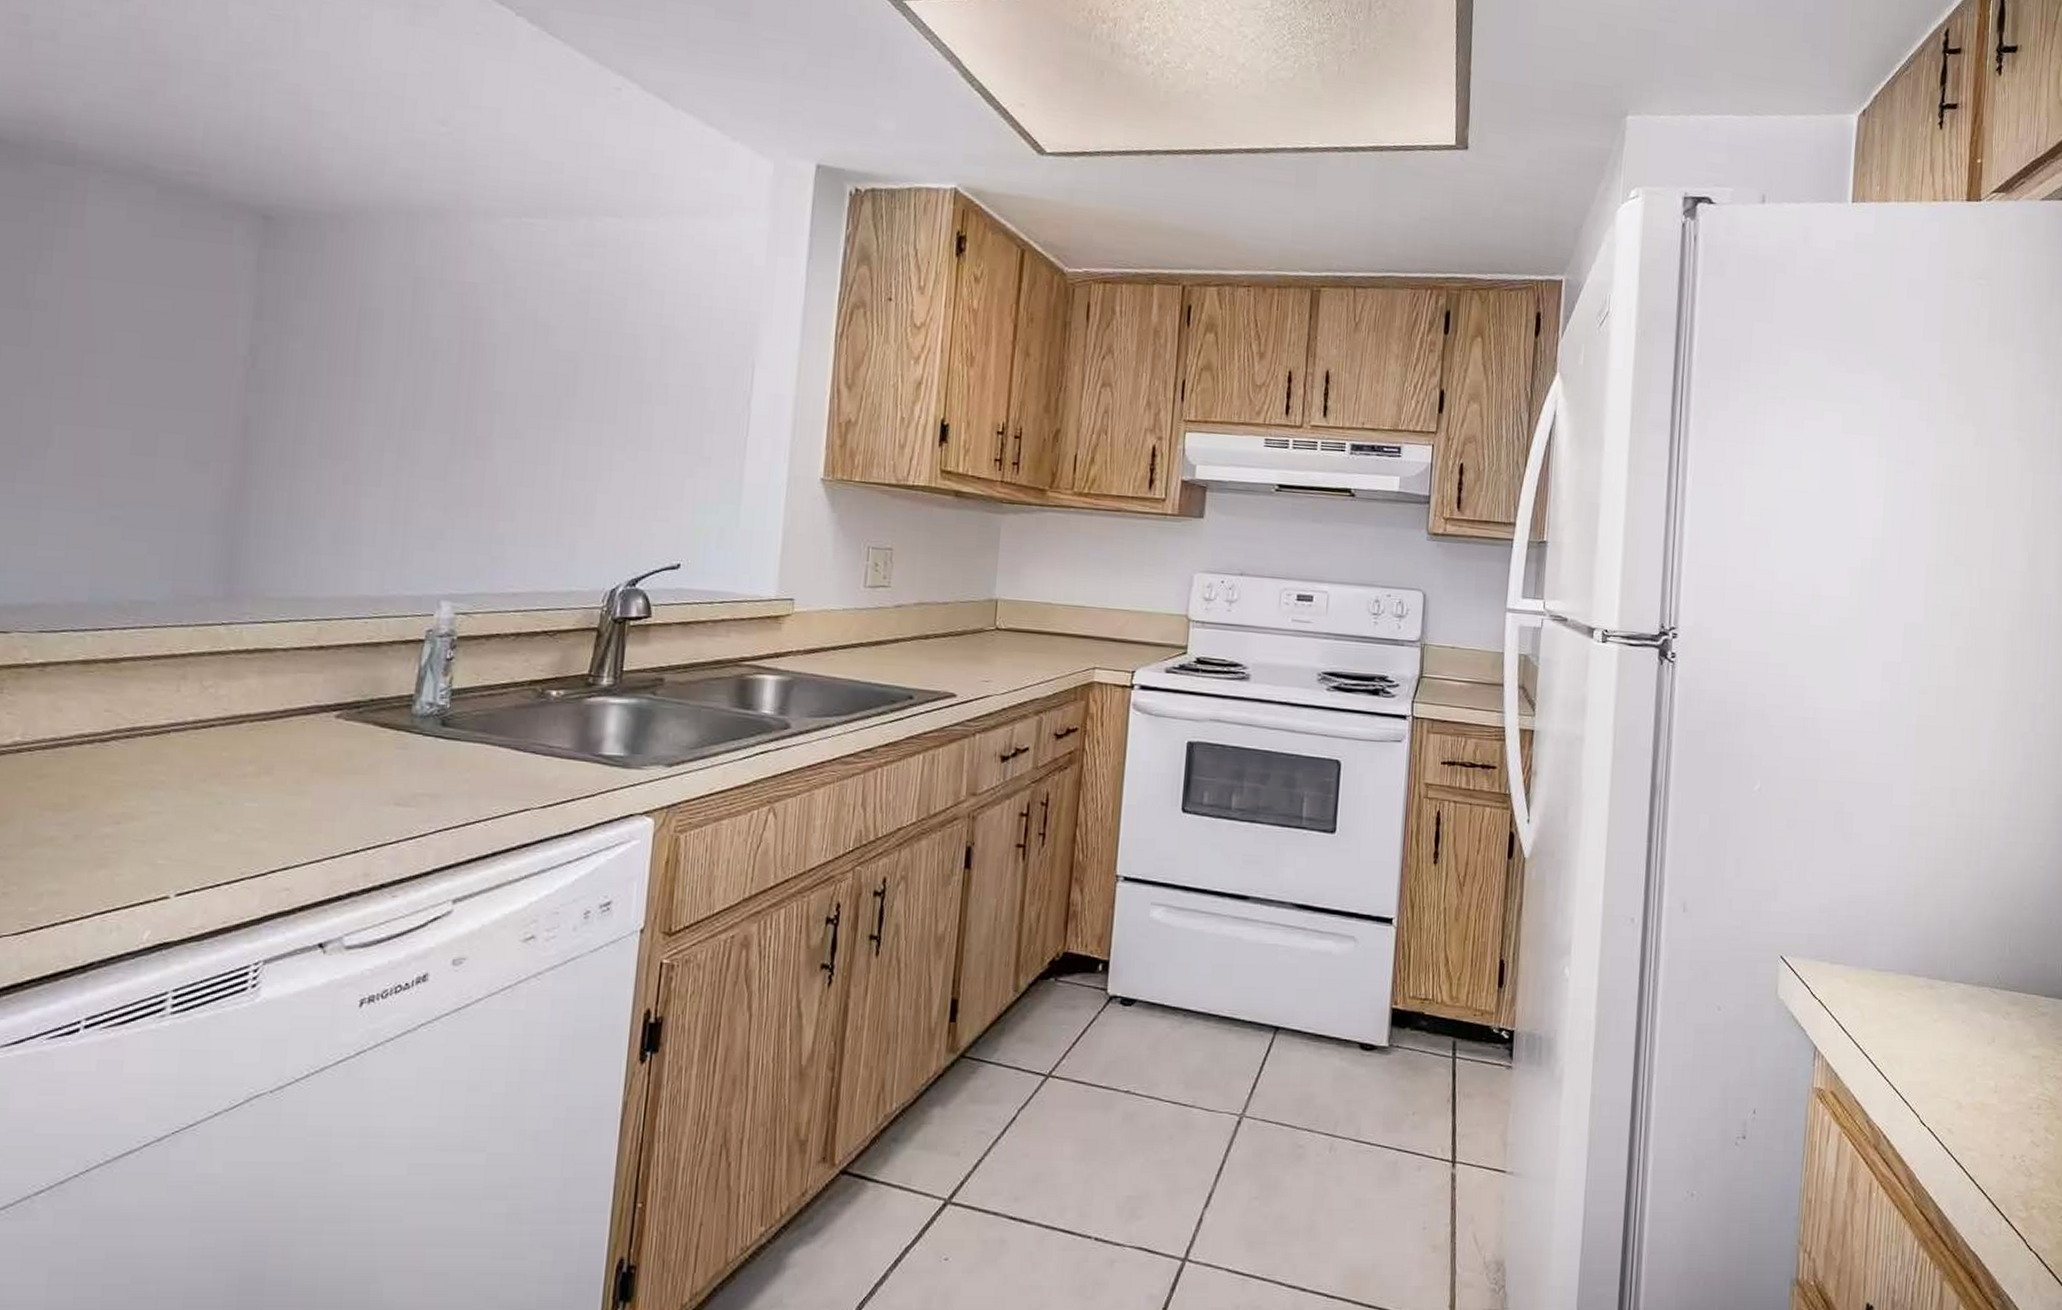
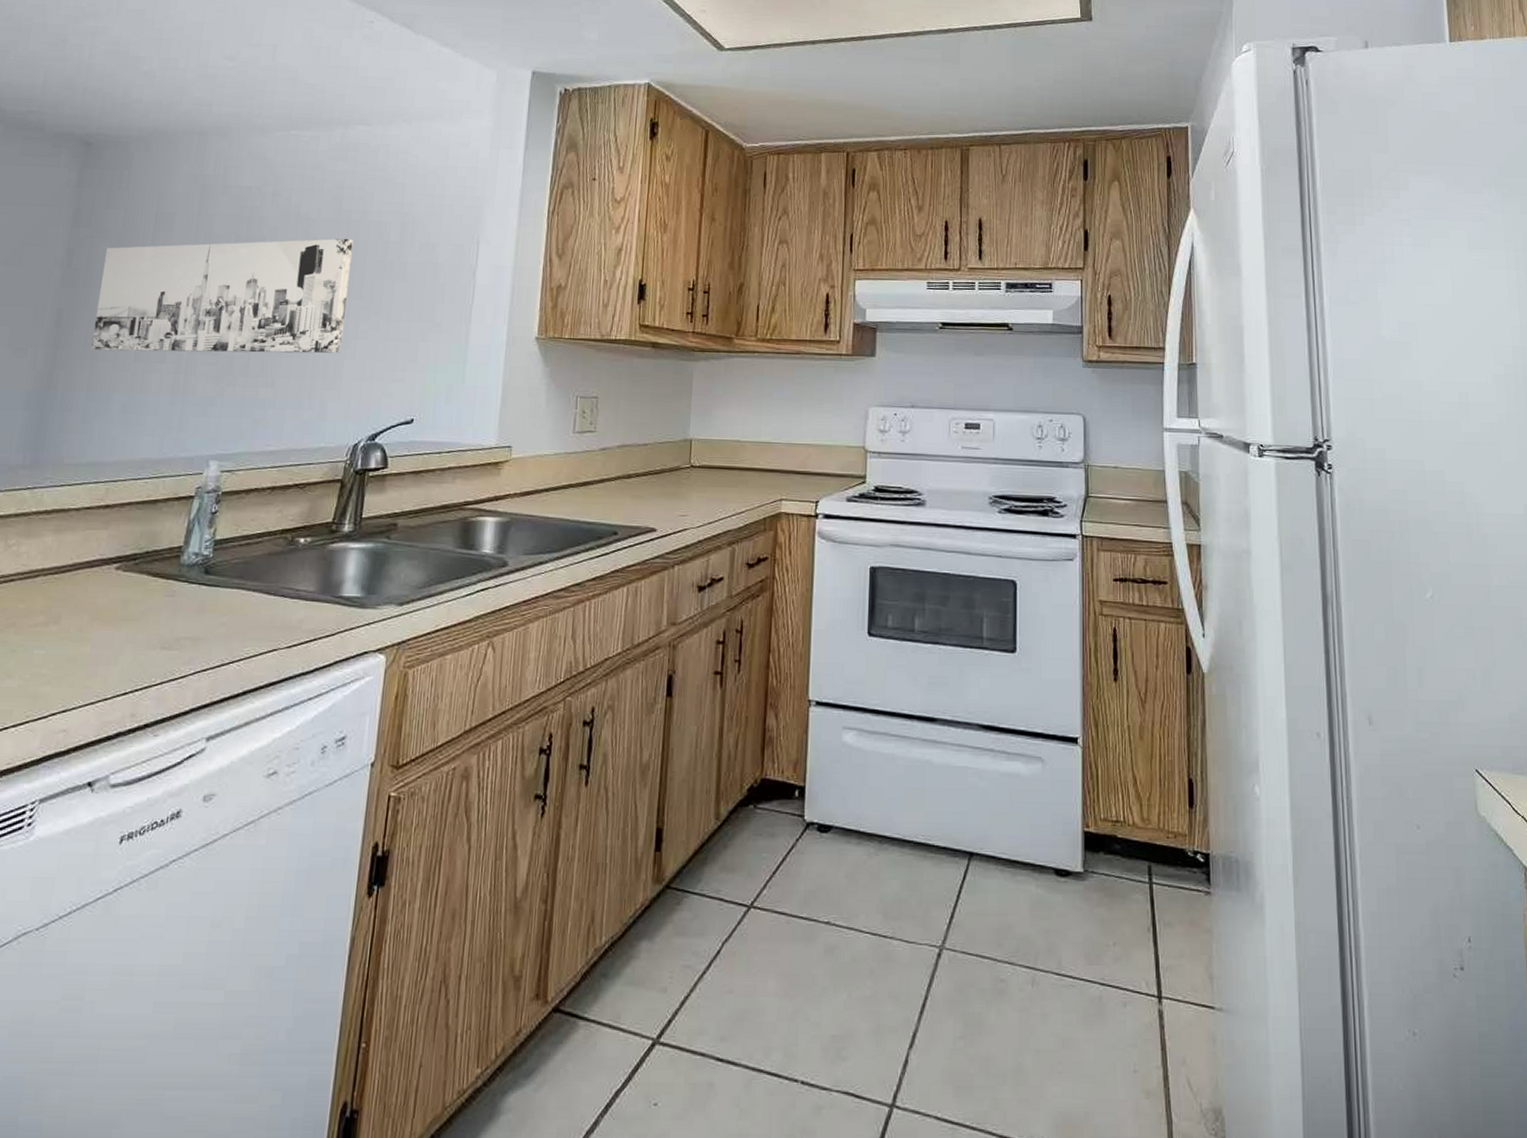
wall art: none [287,346,604,486] -> present [90,238,353,354]

